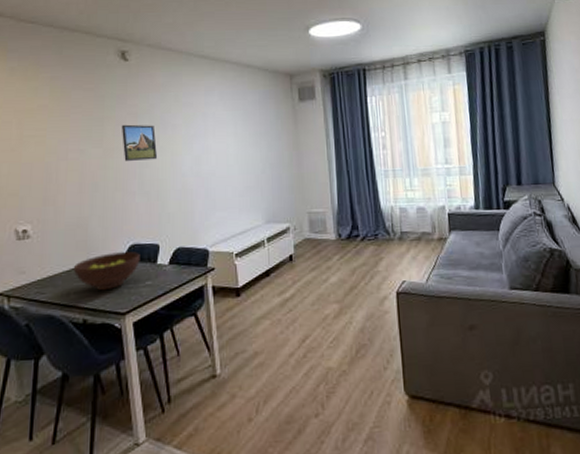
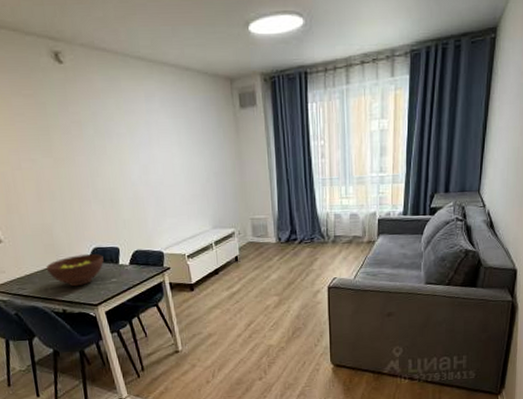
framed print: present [121,124,158,161] -> none [67,133,107,170]

